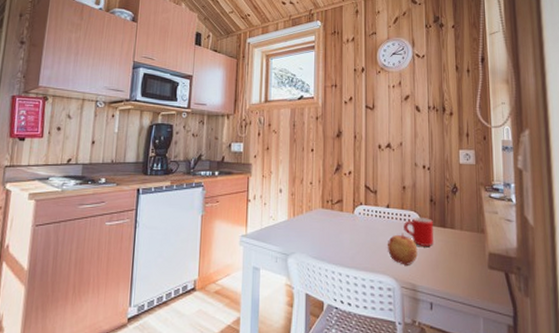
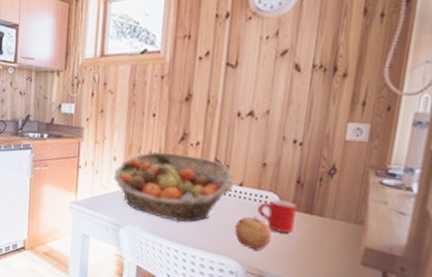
fruit basket: none [280,182,383,245] -> present [113,151,235,222]

